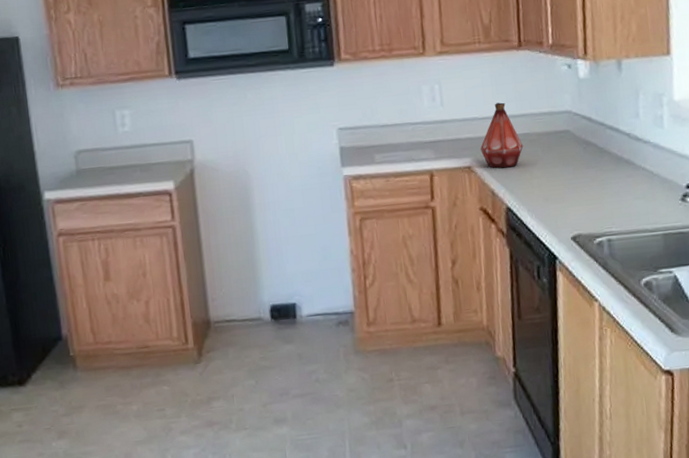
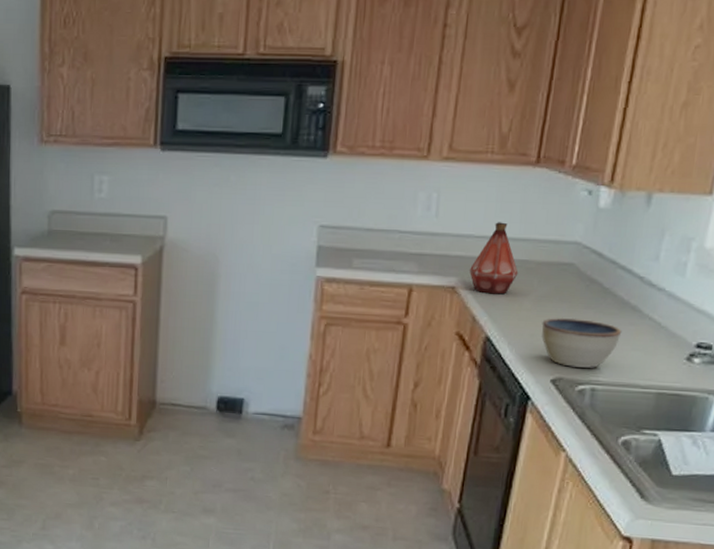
bowl: none [553,178,623,223] -> present [541,317,622,368]

